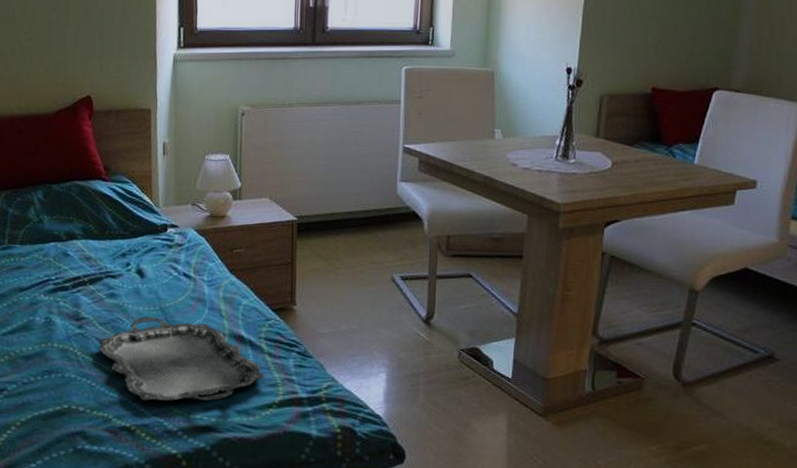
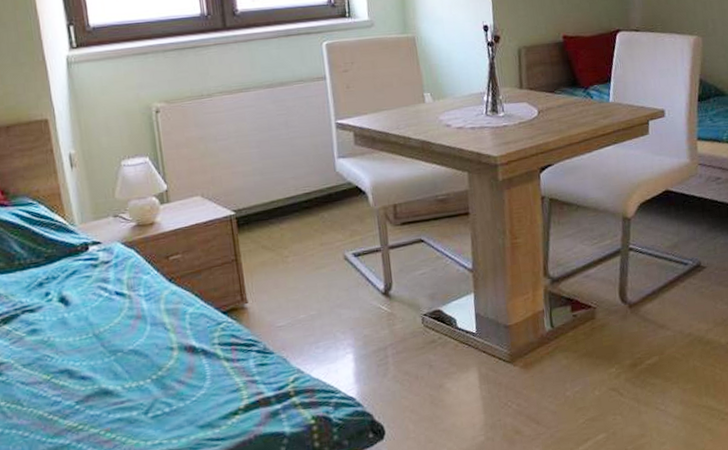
serving tray: present [98,317,265,401] -> none [24,341,225,439]

